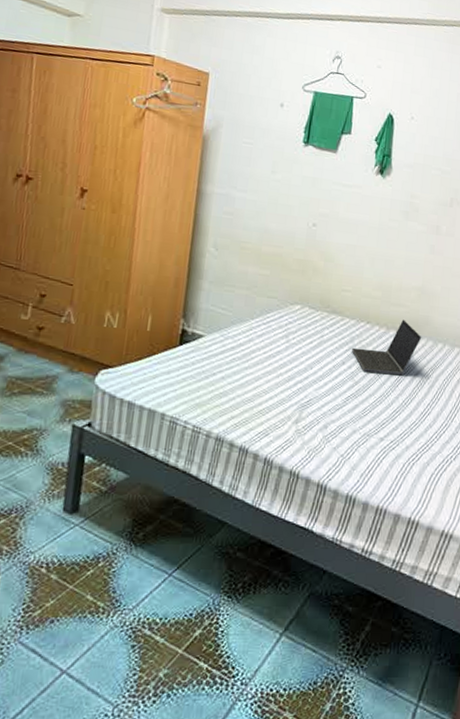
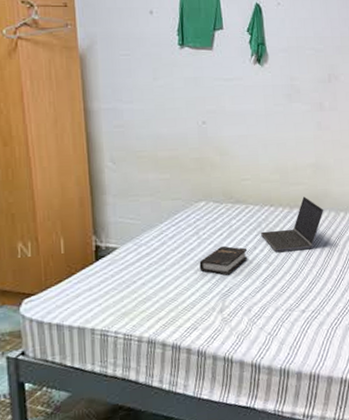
hardback book: none [282,354,335,386] -> present [199,245,248,275]

